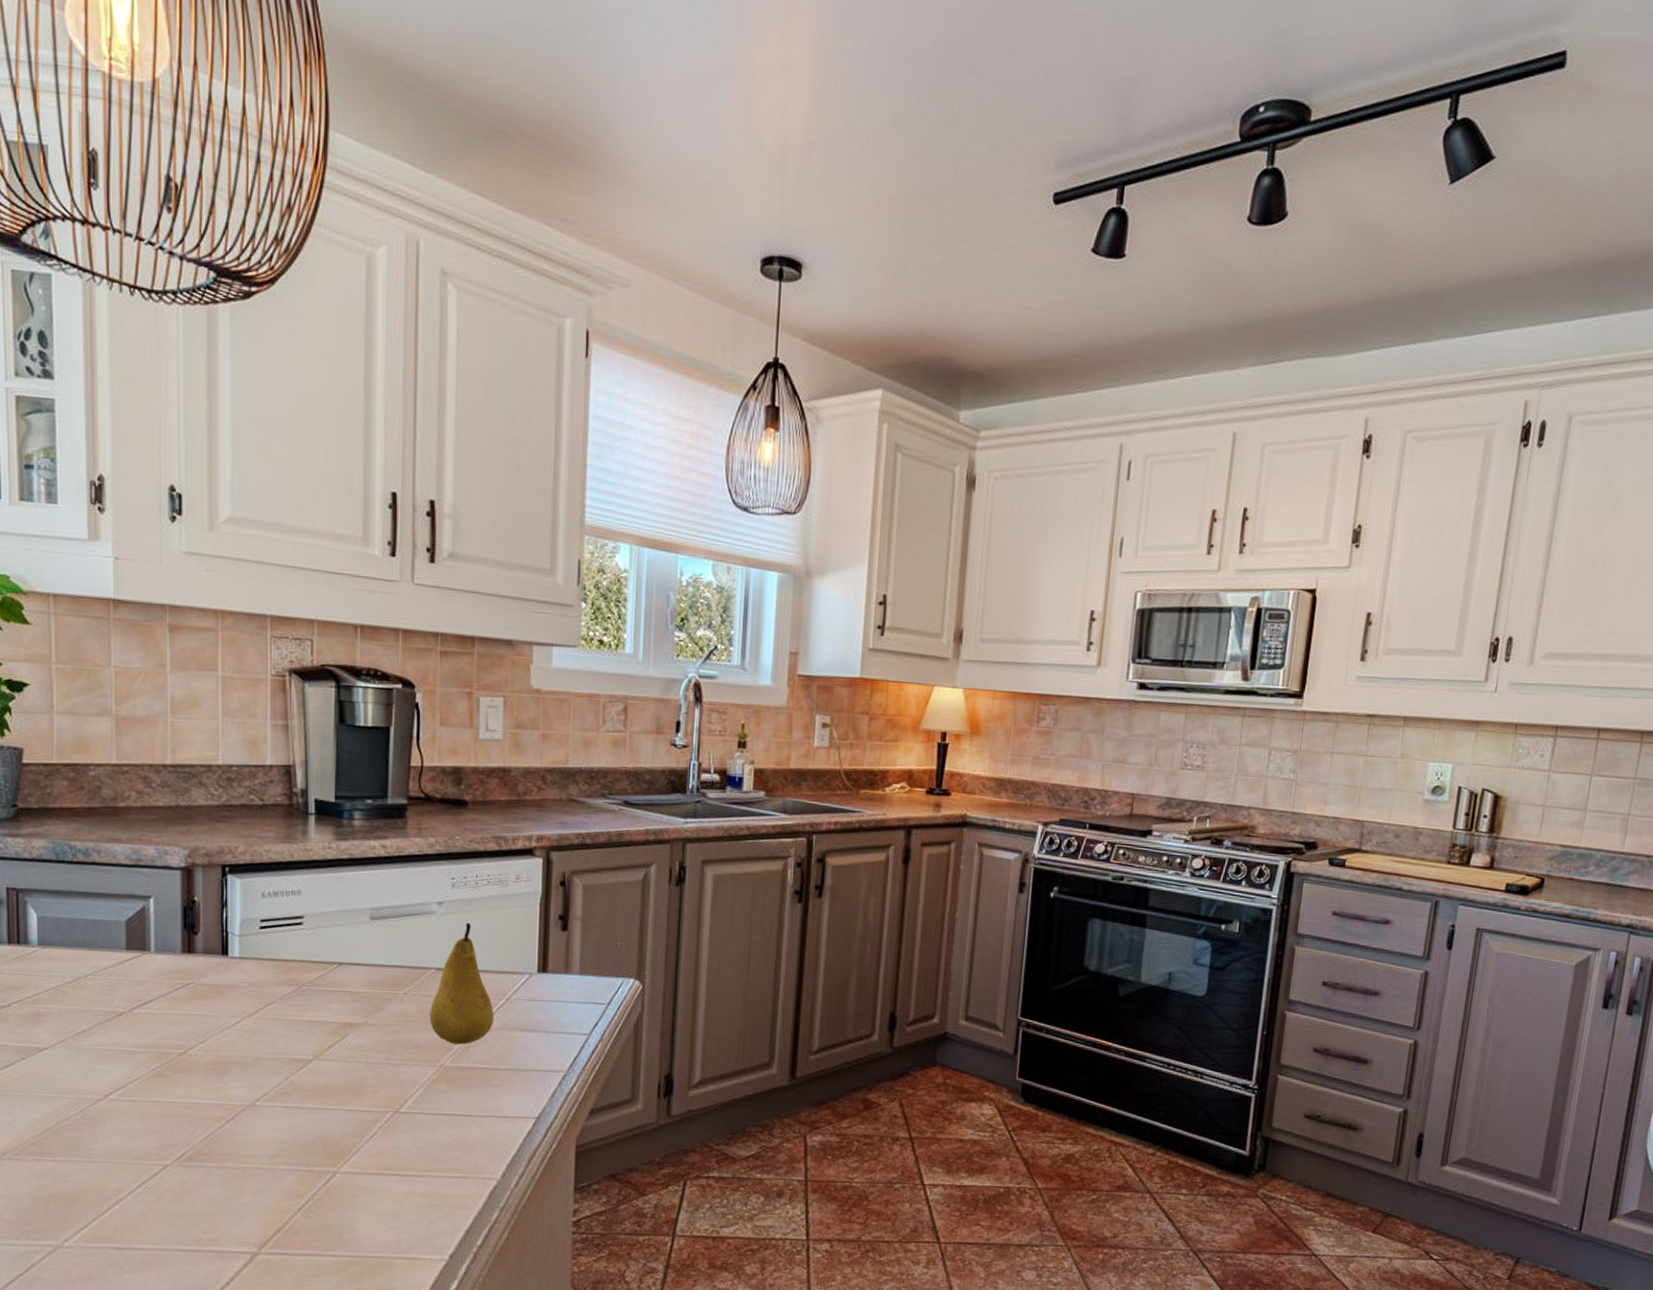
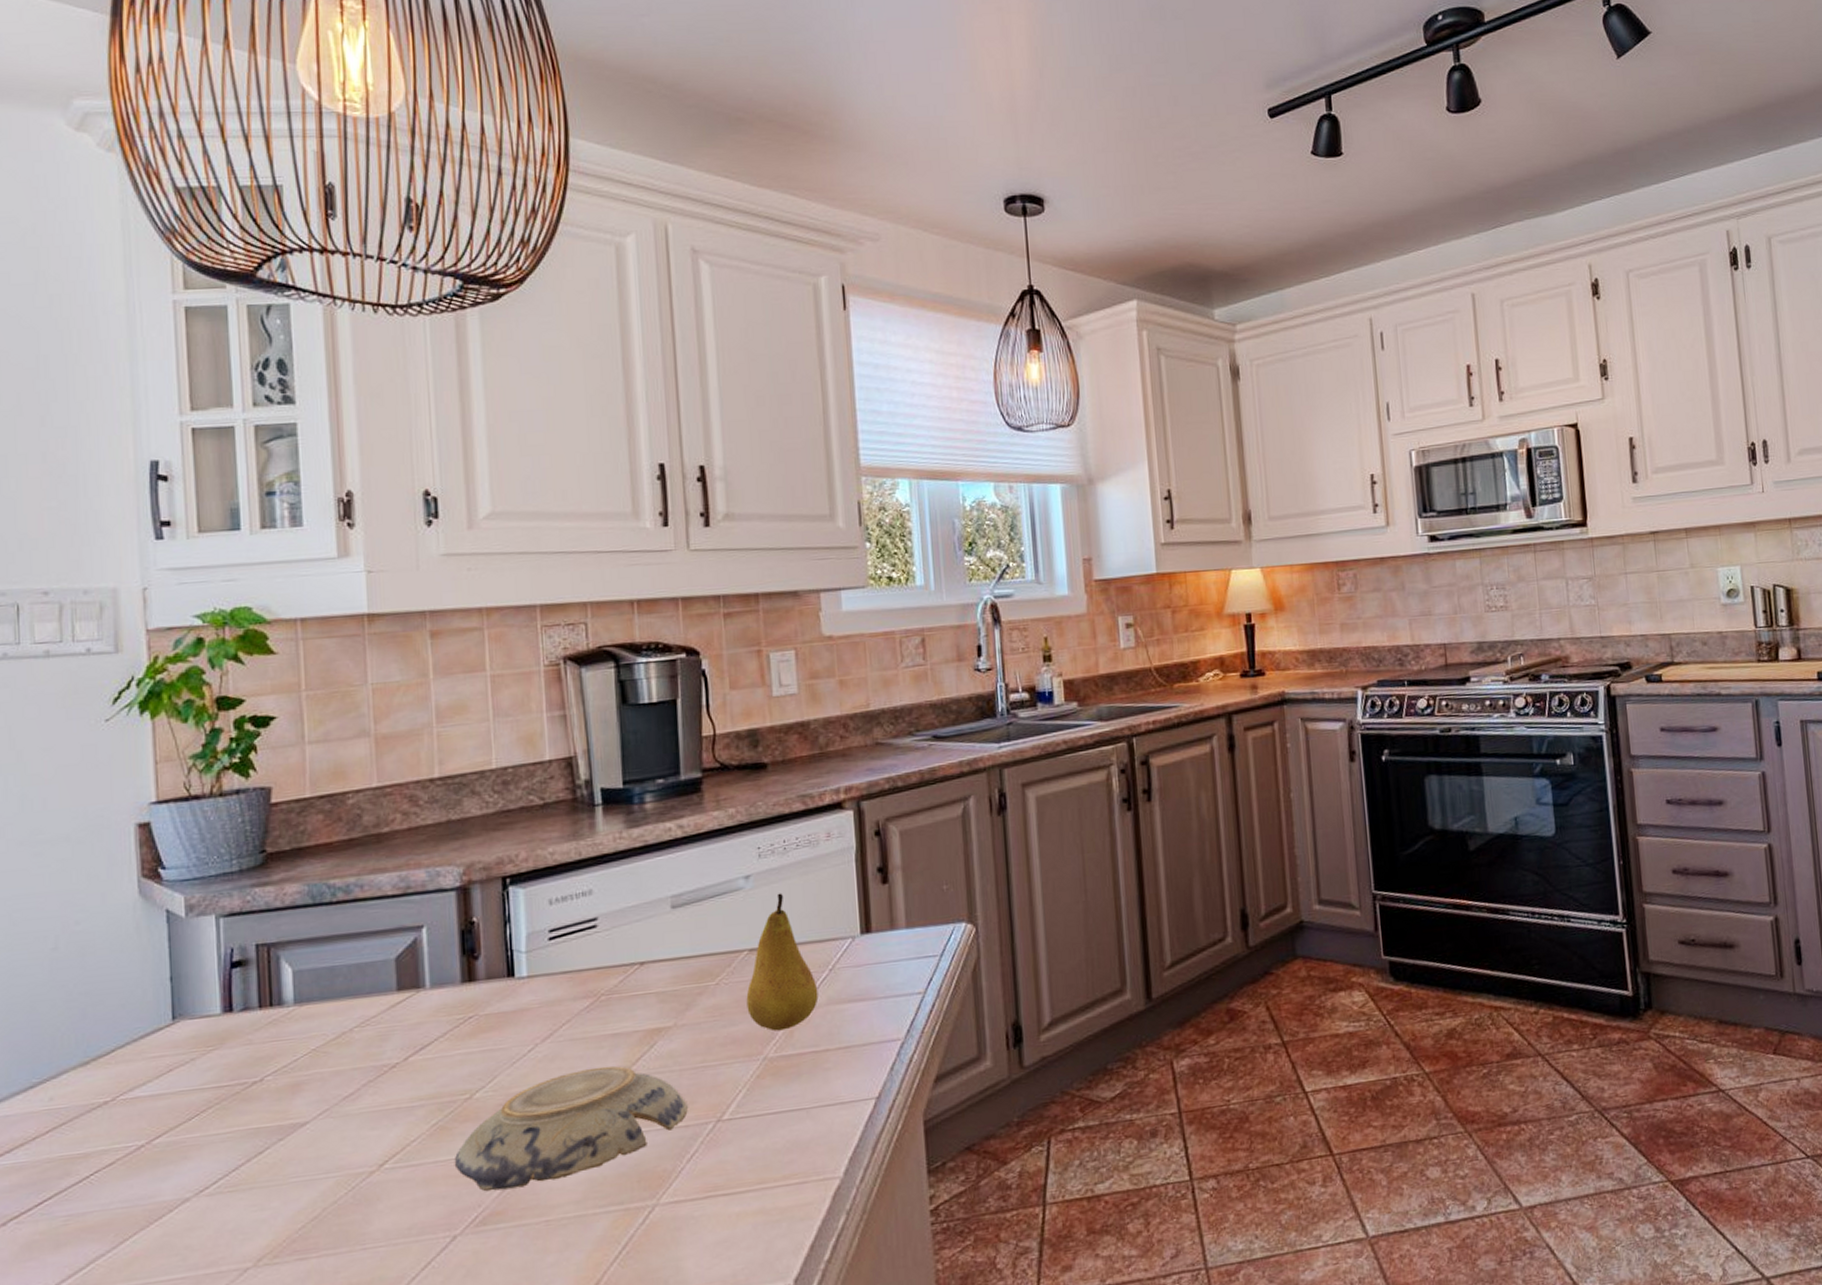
decorative bowl: none [169,1046,370,1136] -> present [455,1066,688,1192]

